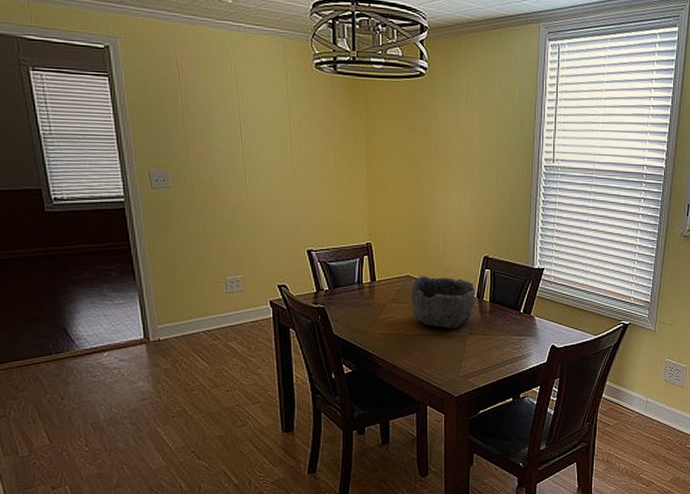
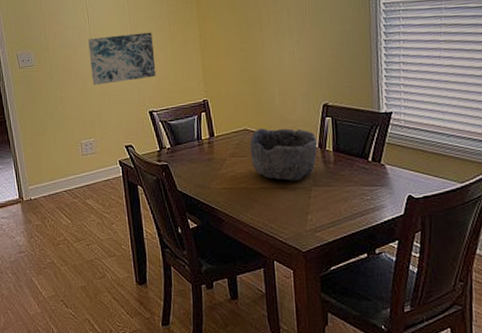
wall art: none [240,164,318,217] -> present [88,32,156,85]

